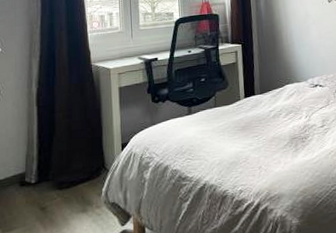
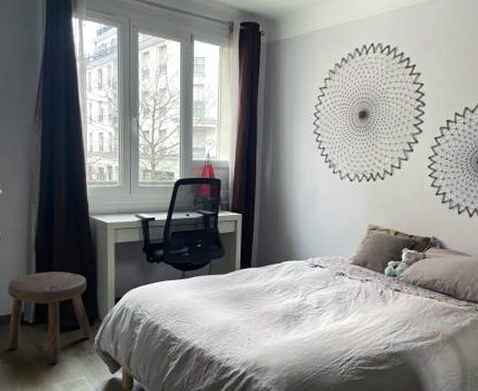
stool: none [7,123,98,226] -> present [7,272,91,365]

